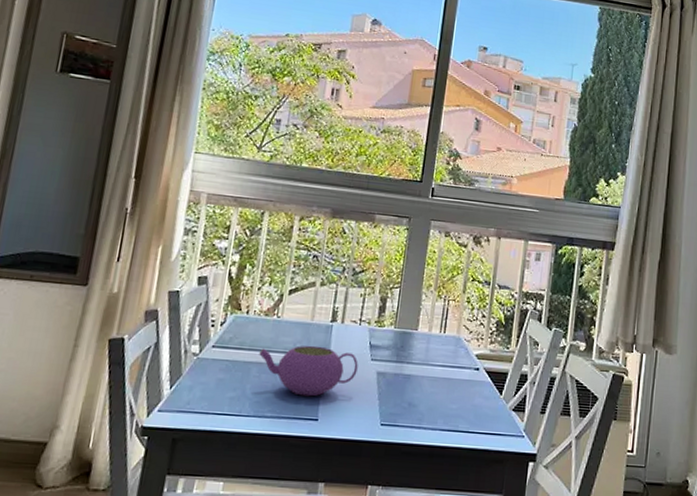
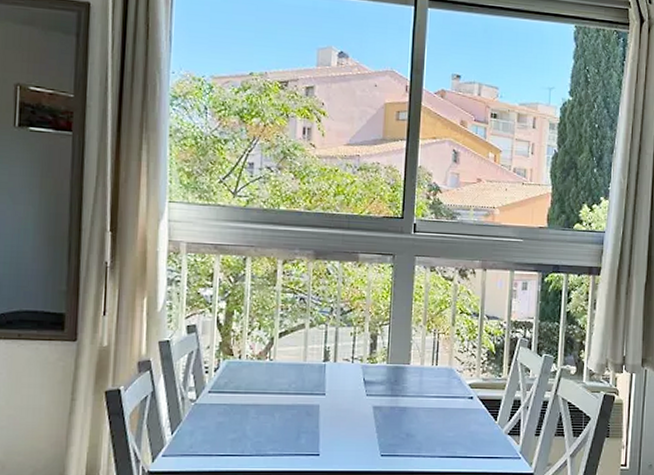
teapot: present [259,345,359,397] -> none [255,385,354,434]

